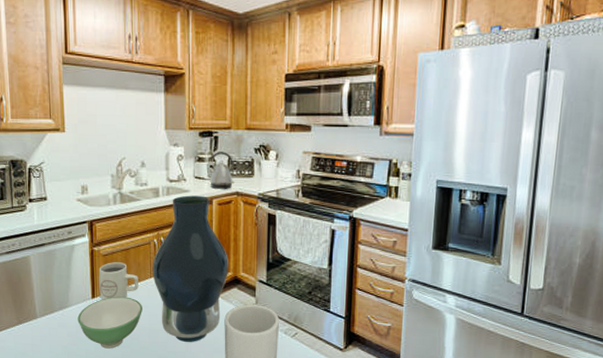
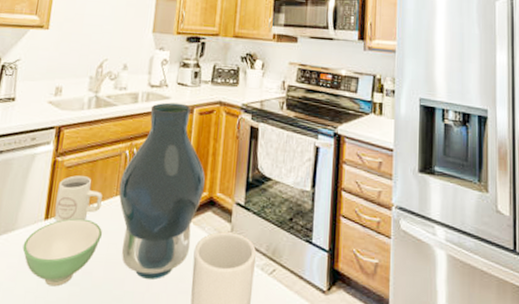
kettle: present [207,152,235,189] -> none [191,58,219,98]

